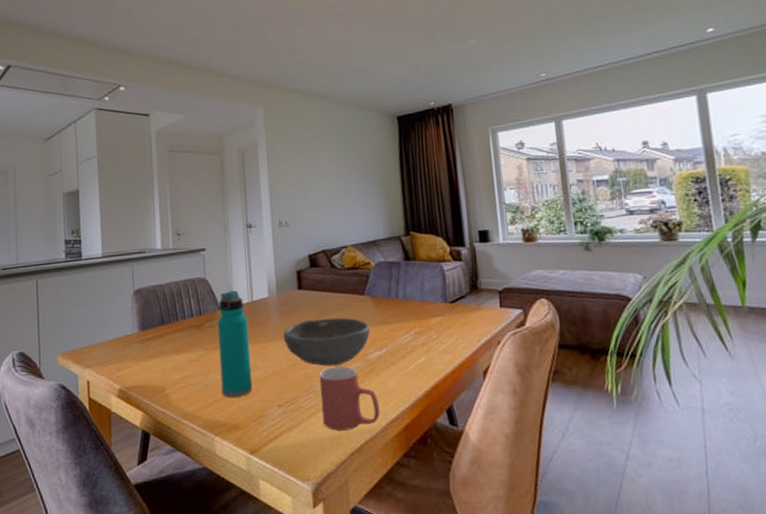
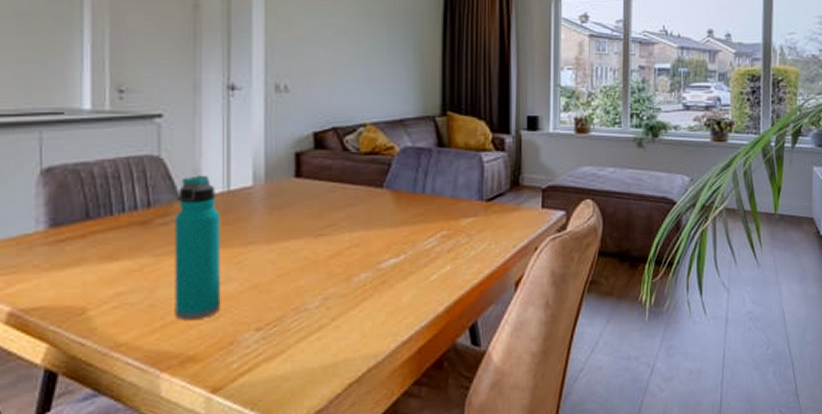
bowl: present [283,317,370,366] -> none [269,215,386,278]
mug: present [319,366,380,431] -> none [315,276,390,358]

